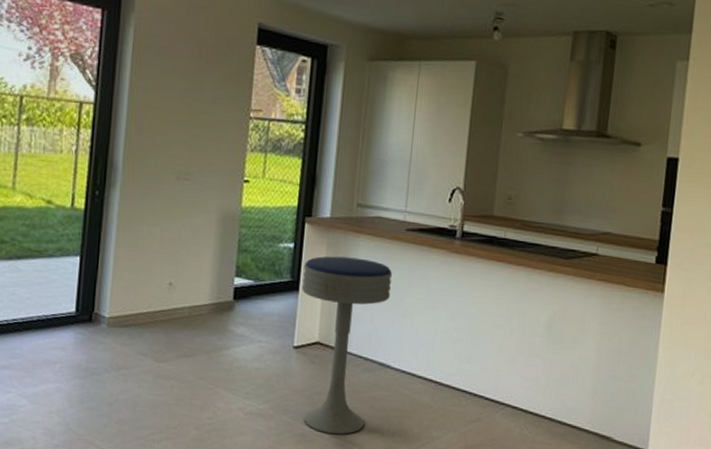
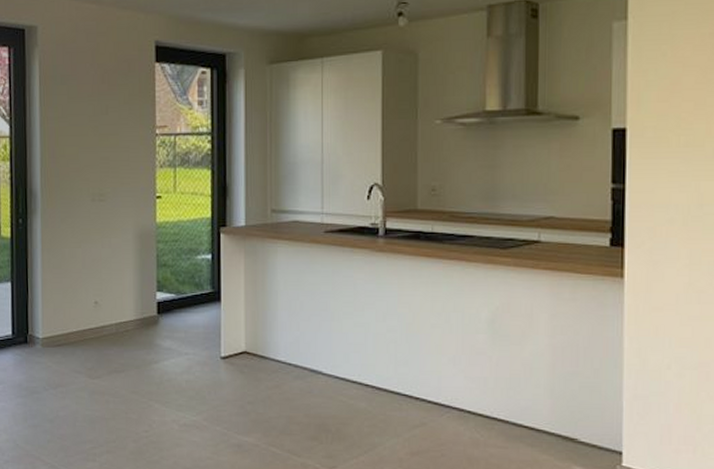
bar stool: present [302,256,392,435] -> none [223,264,314,444]

